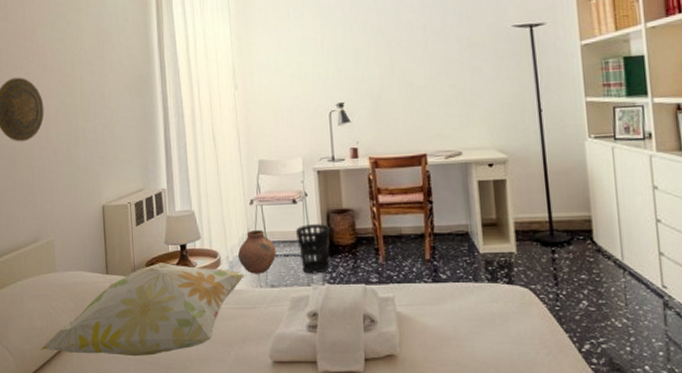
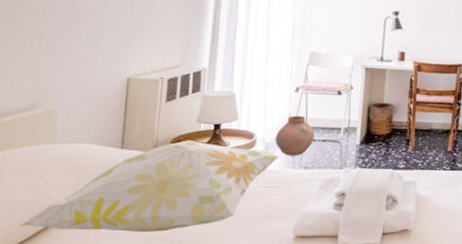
wastebasket: present [296,224,331,274] -> none [336,114,369,159]

